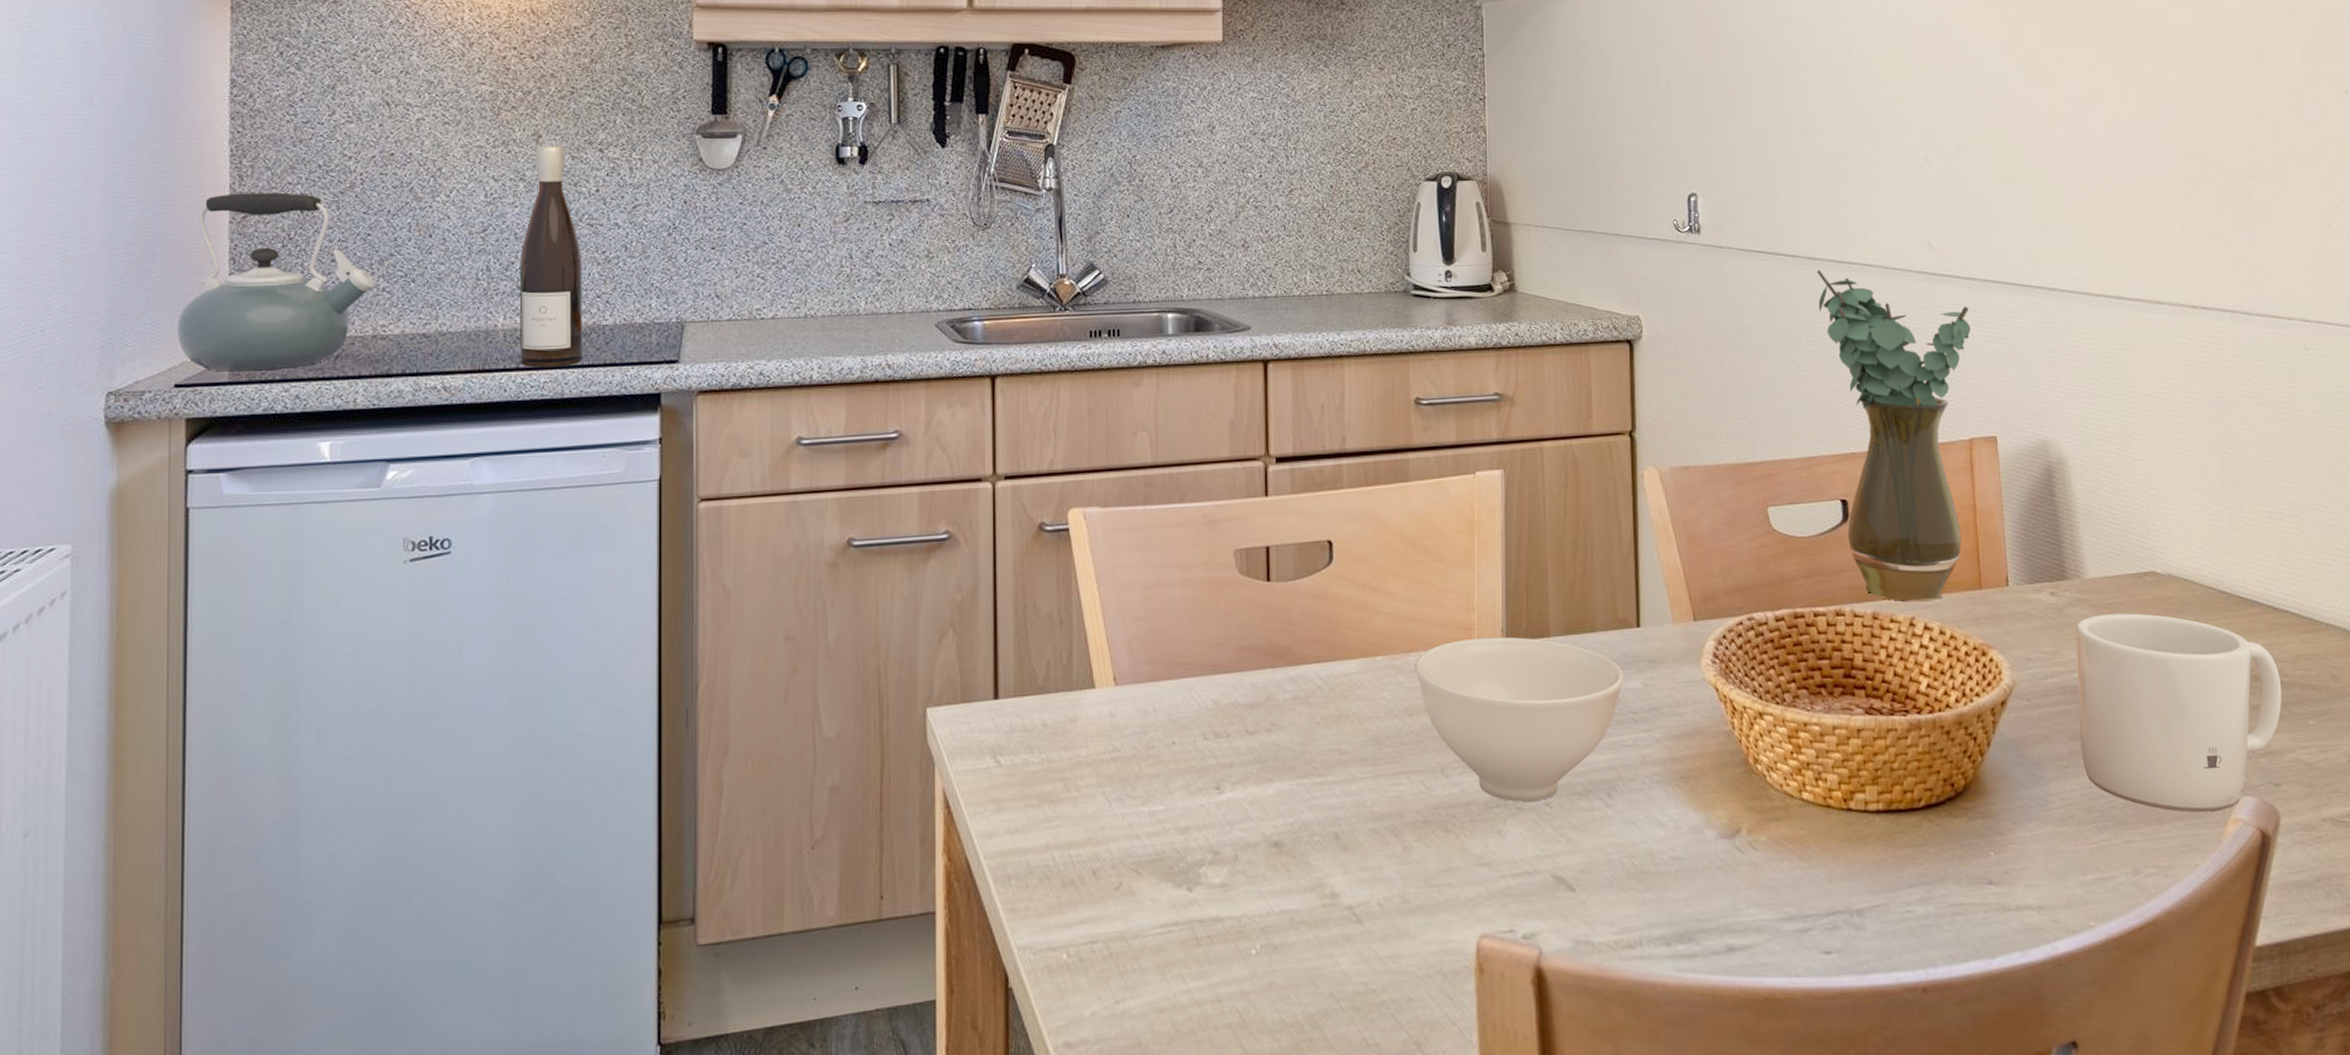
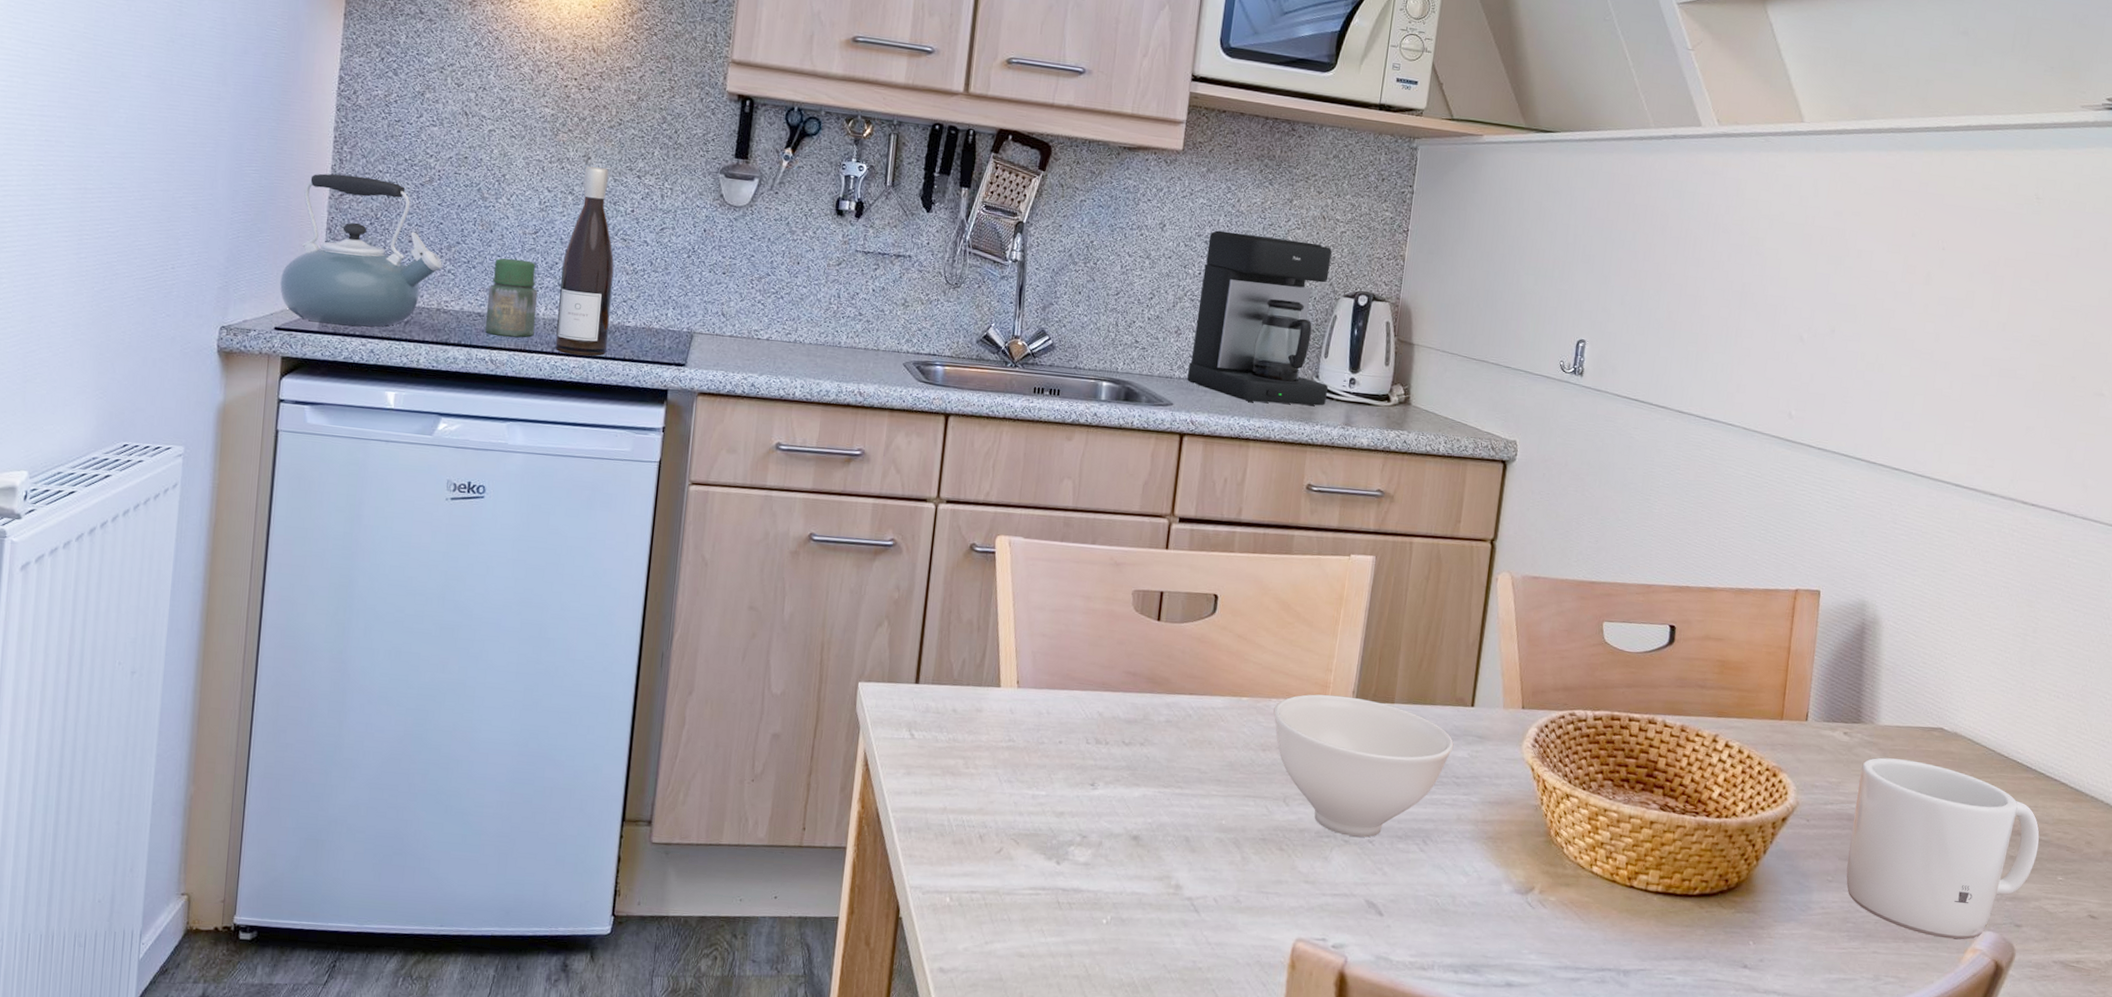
jar: none [433,264,494,359] -> present [485,258,538,338]
coffee maker: none [1263,125,1422,313] -> present [1187,230,1332,406]
vase: present [1816,270,1971,602] -> none [1669,423,1815,724]

